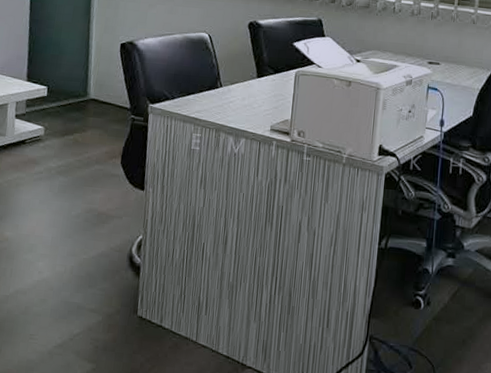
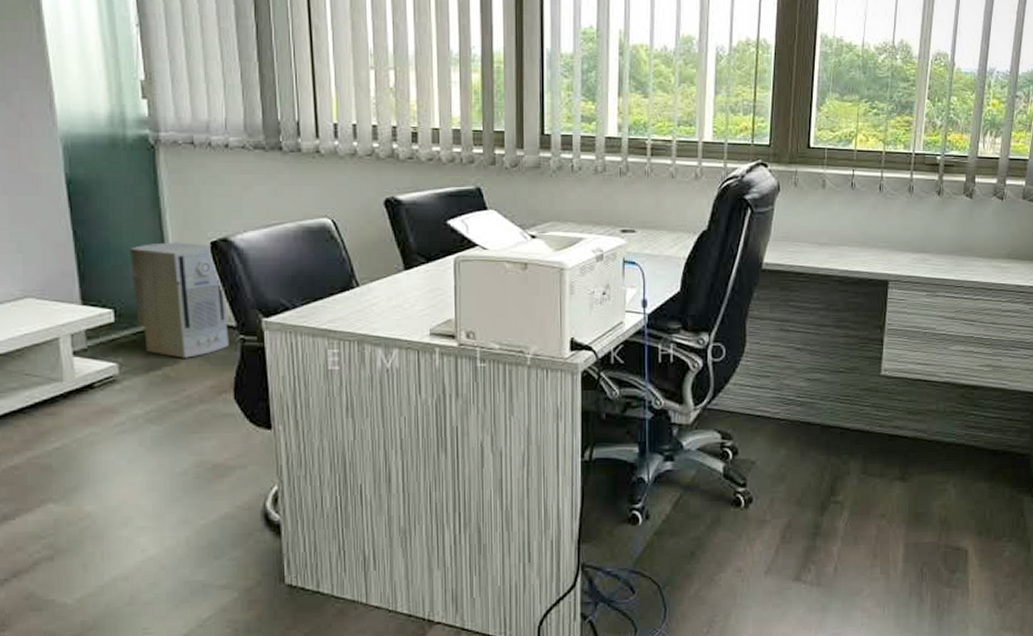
air purifier: none [62,41,126,129] -> present [130,242,229,358]

